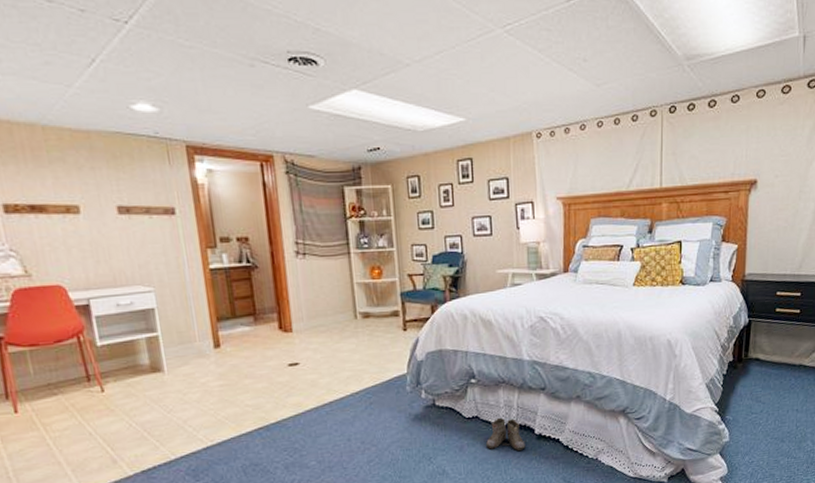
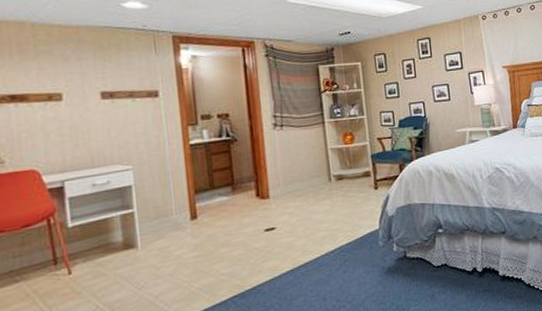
boots: present [486,417,527,451] -> none [455,263,492,295]

